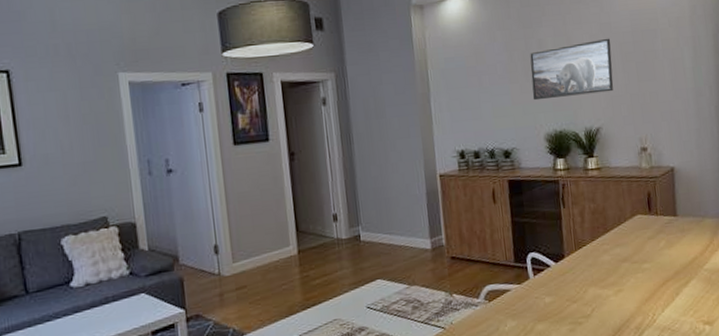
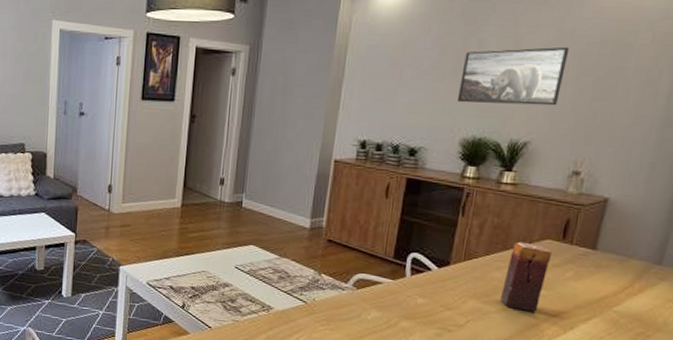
candle: none [611,221,647,288] -> present [501,241,553,313]

